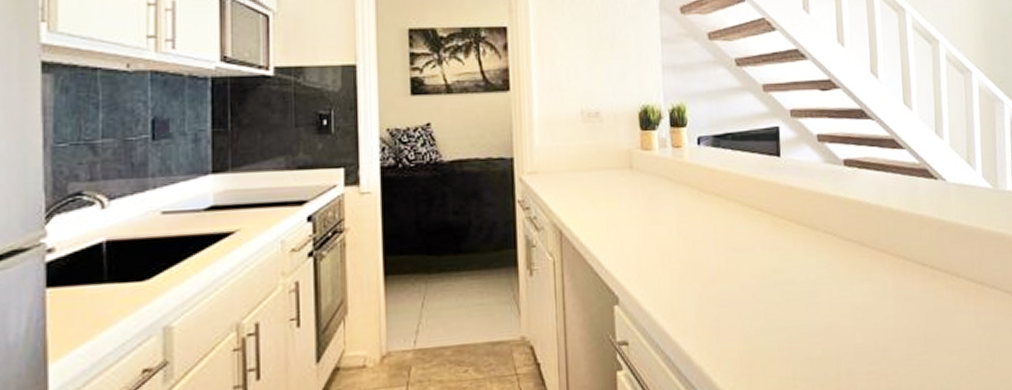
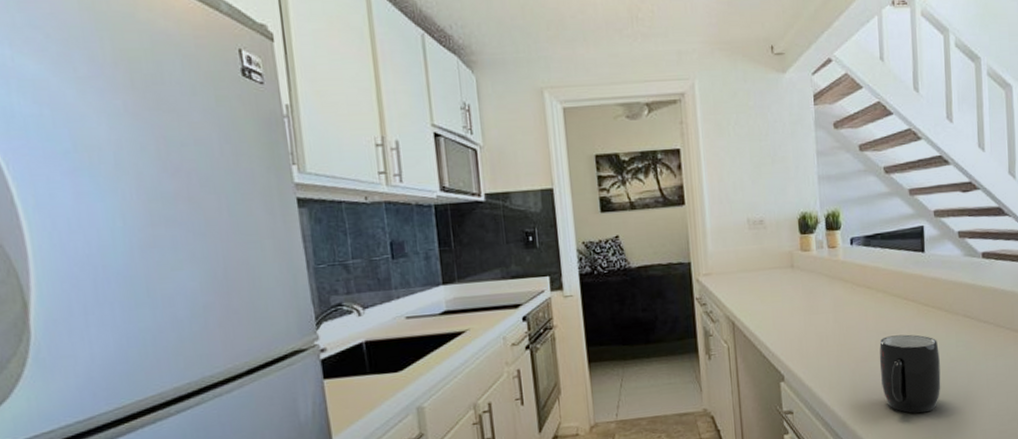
mug: none [729,251,800,348] -> present [879,334,941,414]

